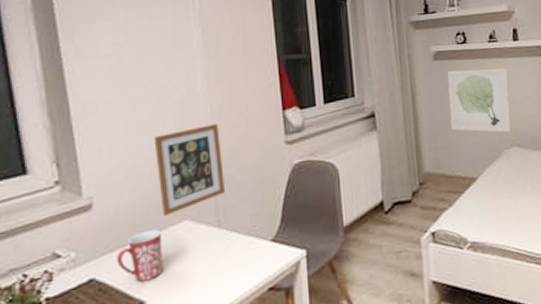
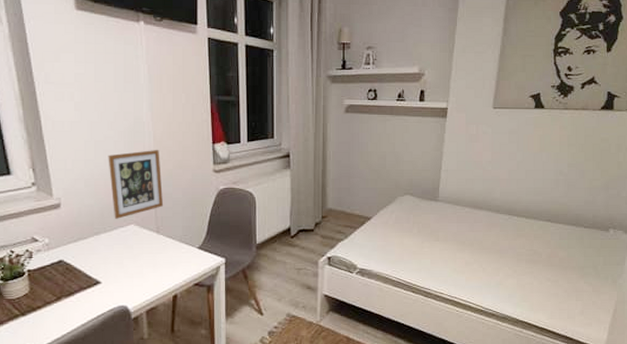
mug: present [116,229,163,282] -> none [79,229,114,267]
wall art: present [447,68,511,133] -> none [355,123,411,182]

